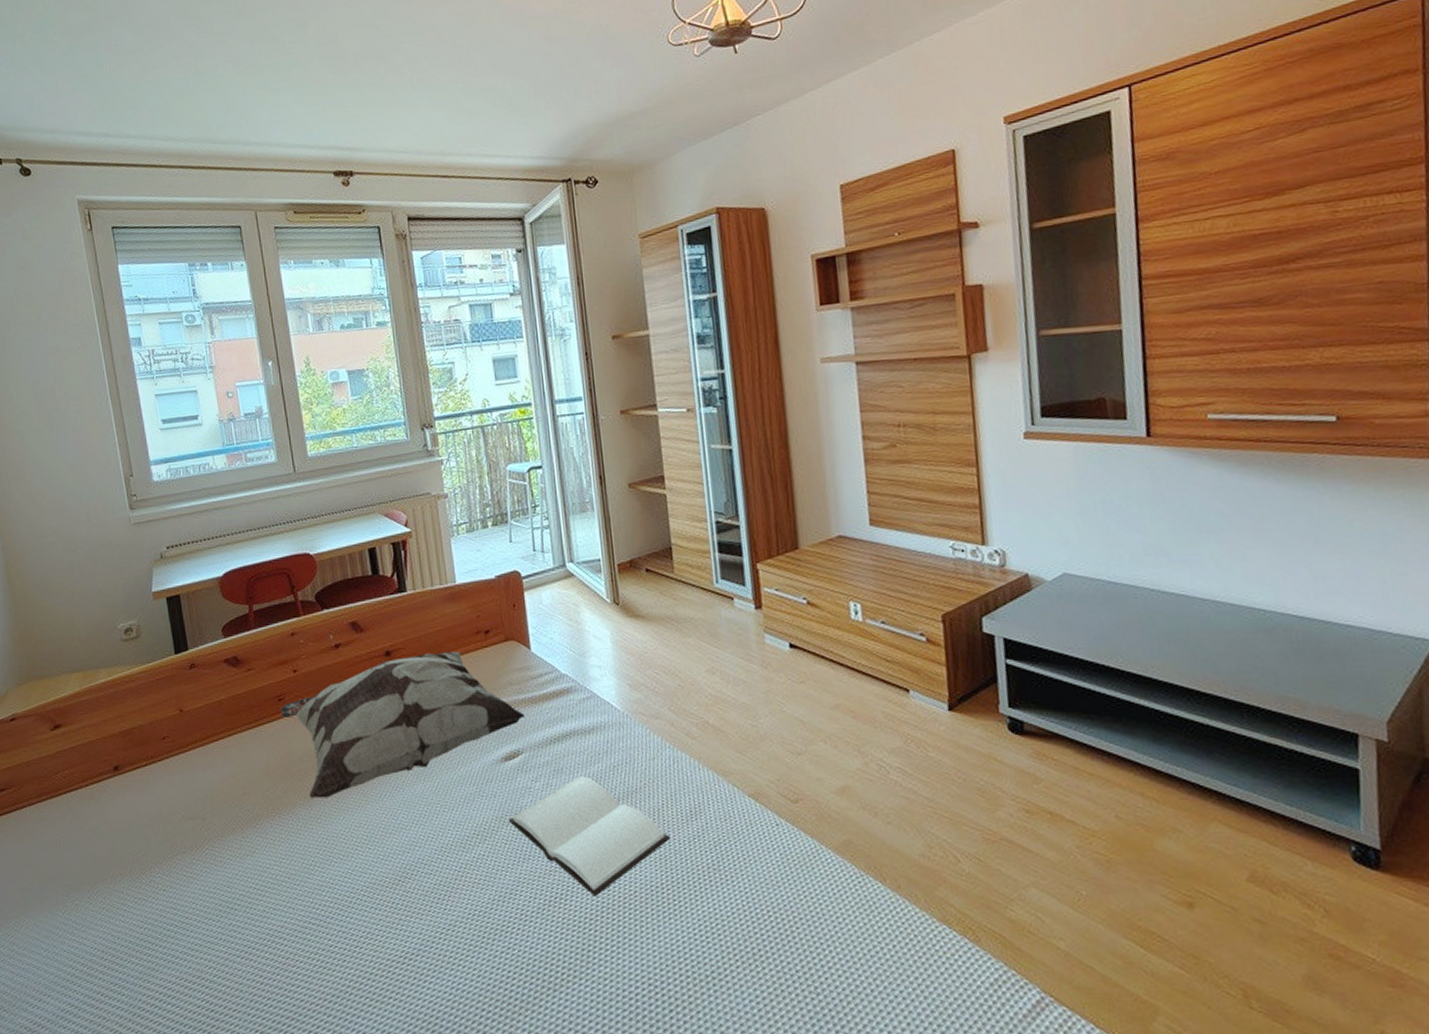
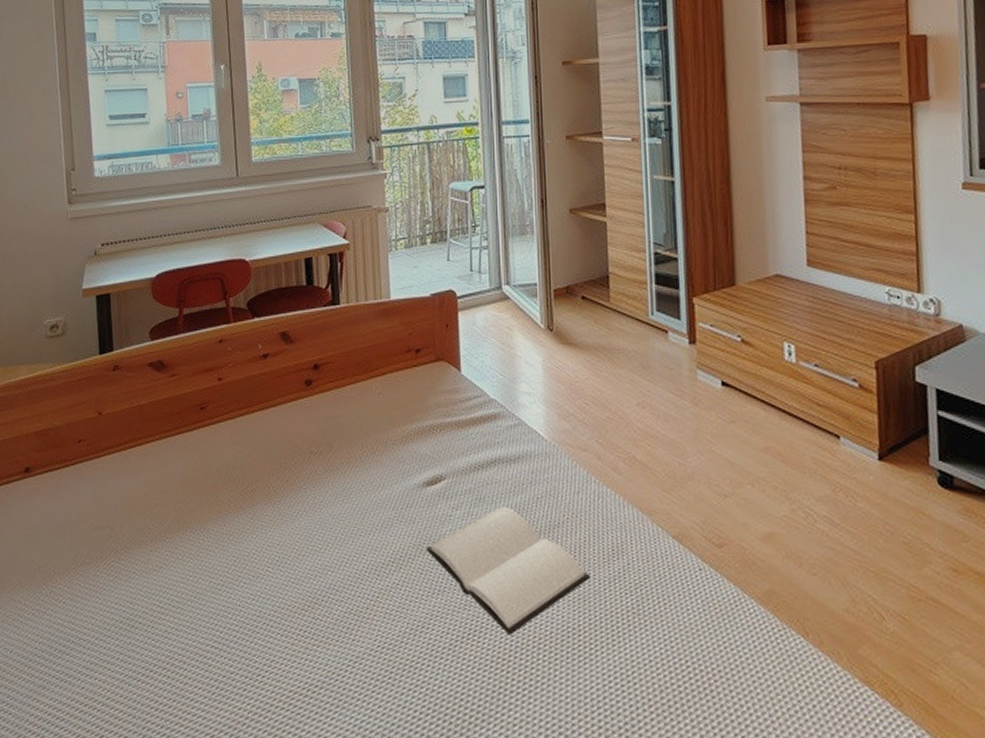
decorative pillow: present [279,651,524,799] -> none [201,368,450,514]

